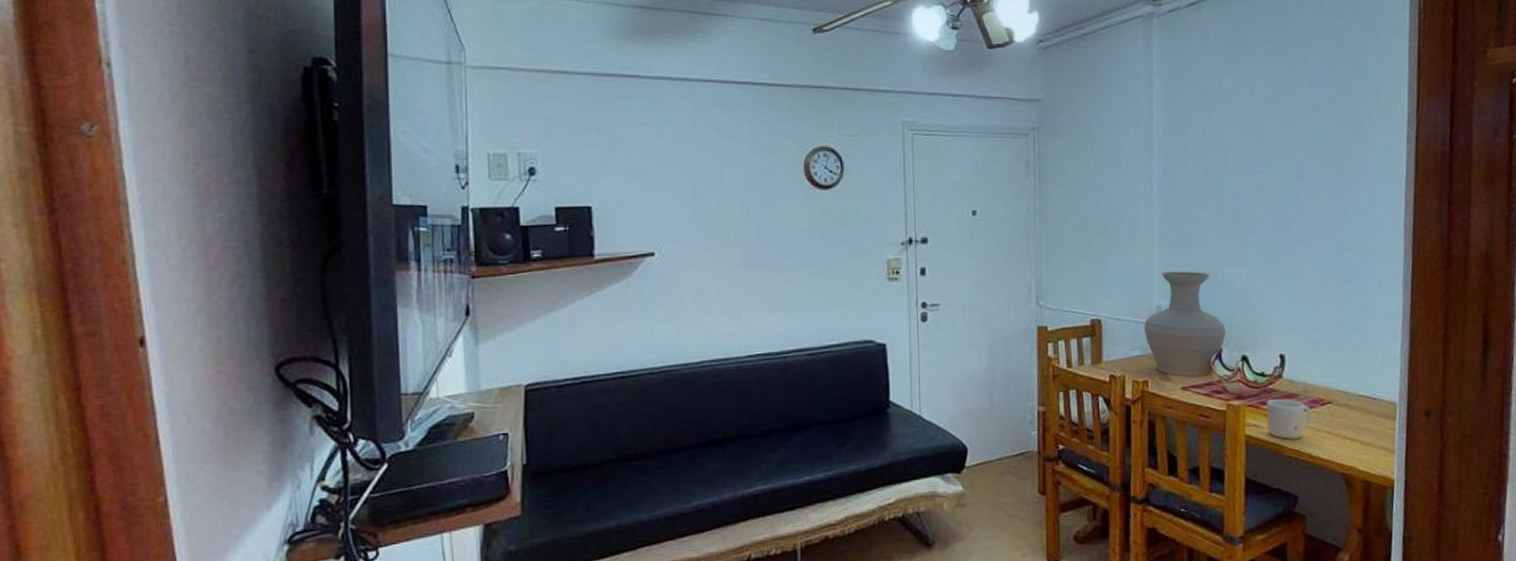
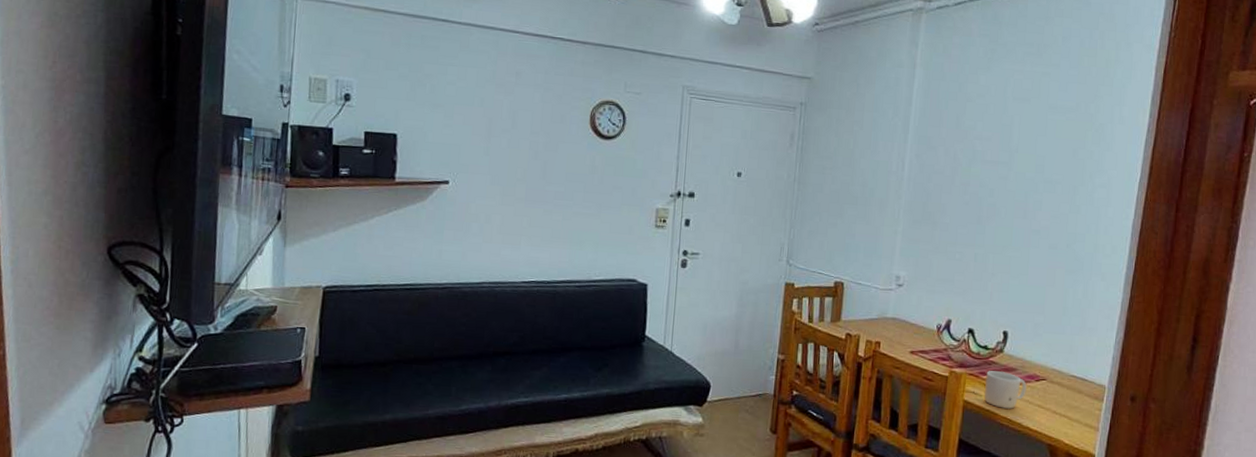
vase: present [1143,271,1226,377] -> none [882,245,957,344]

